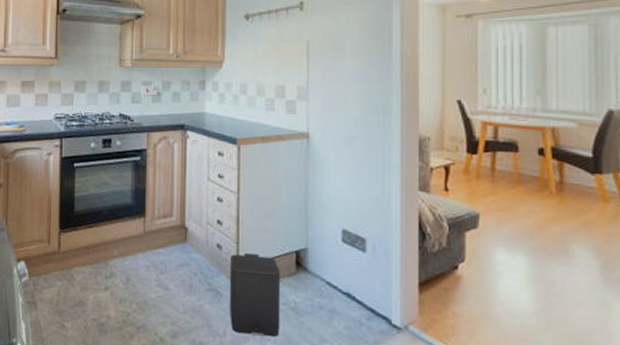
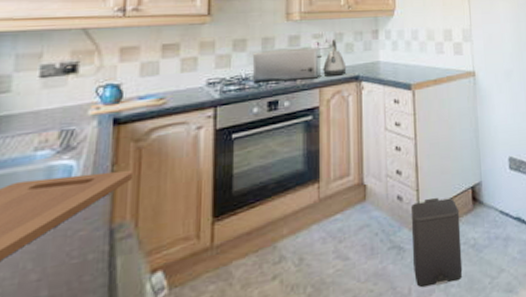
toaster: none [90,92,151,124] -> present [252,47,323,84]
kettle: none [150,87,173,124] -> present [322,39,347,78]

